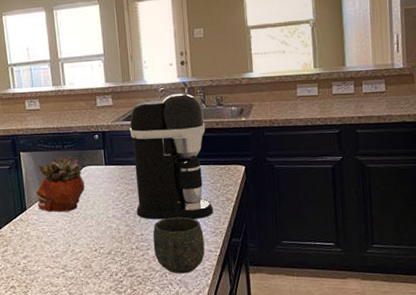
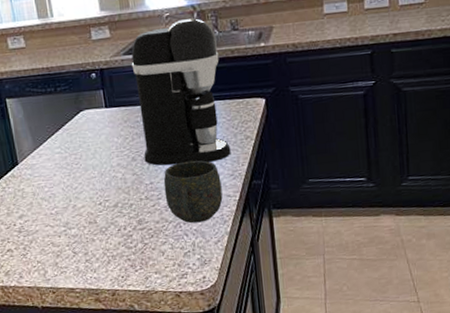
succulent planter: present [36,156,85,213] -> none [27,99,84,165]

